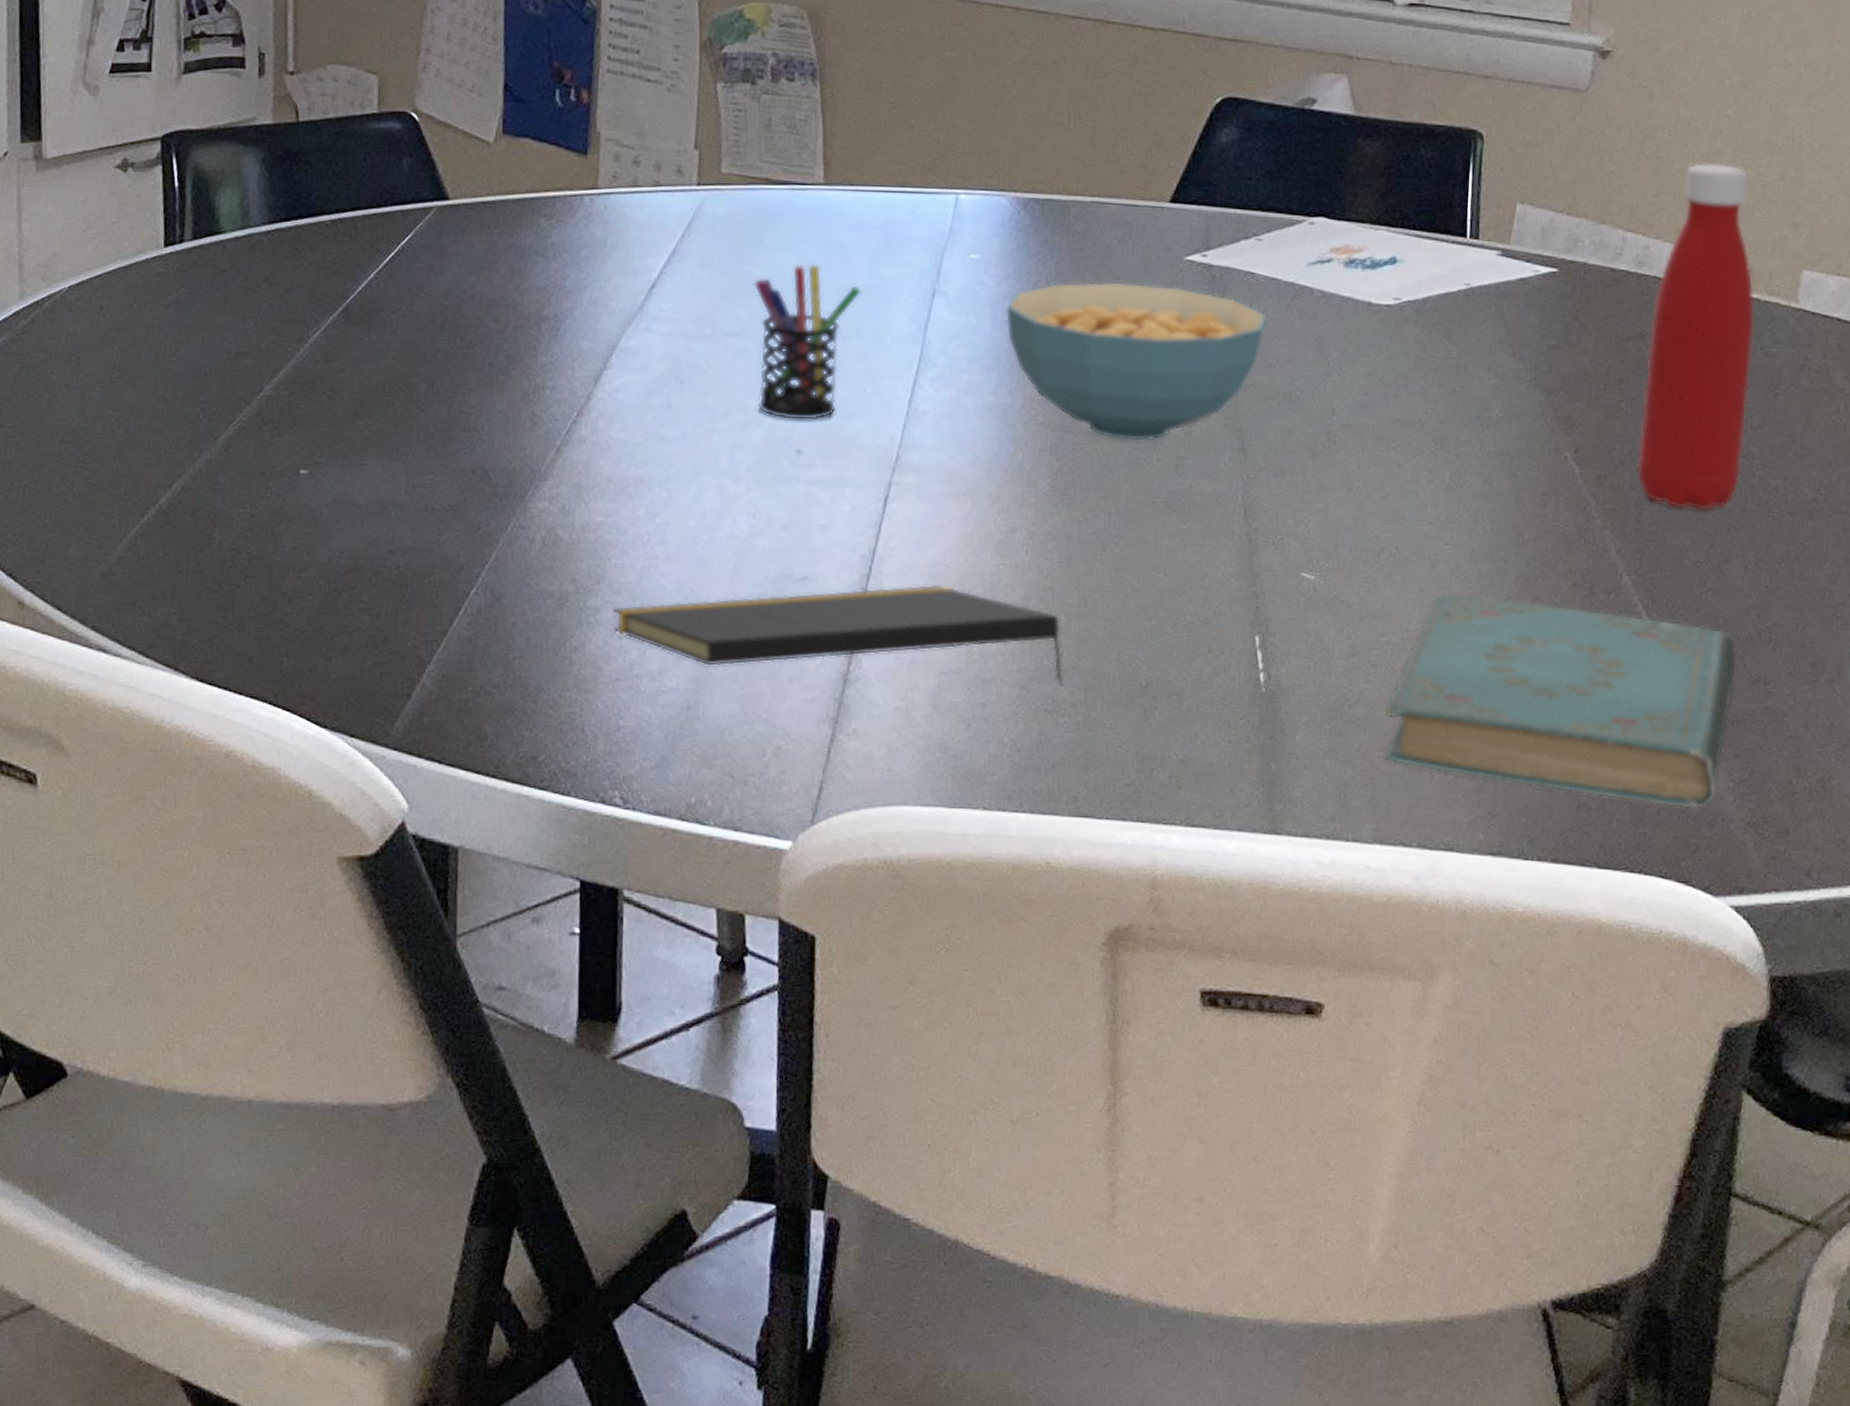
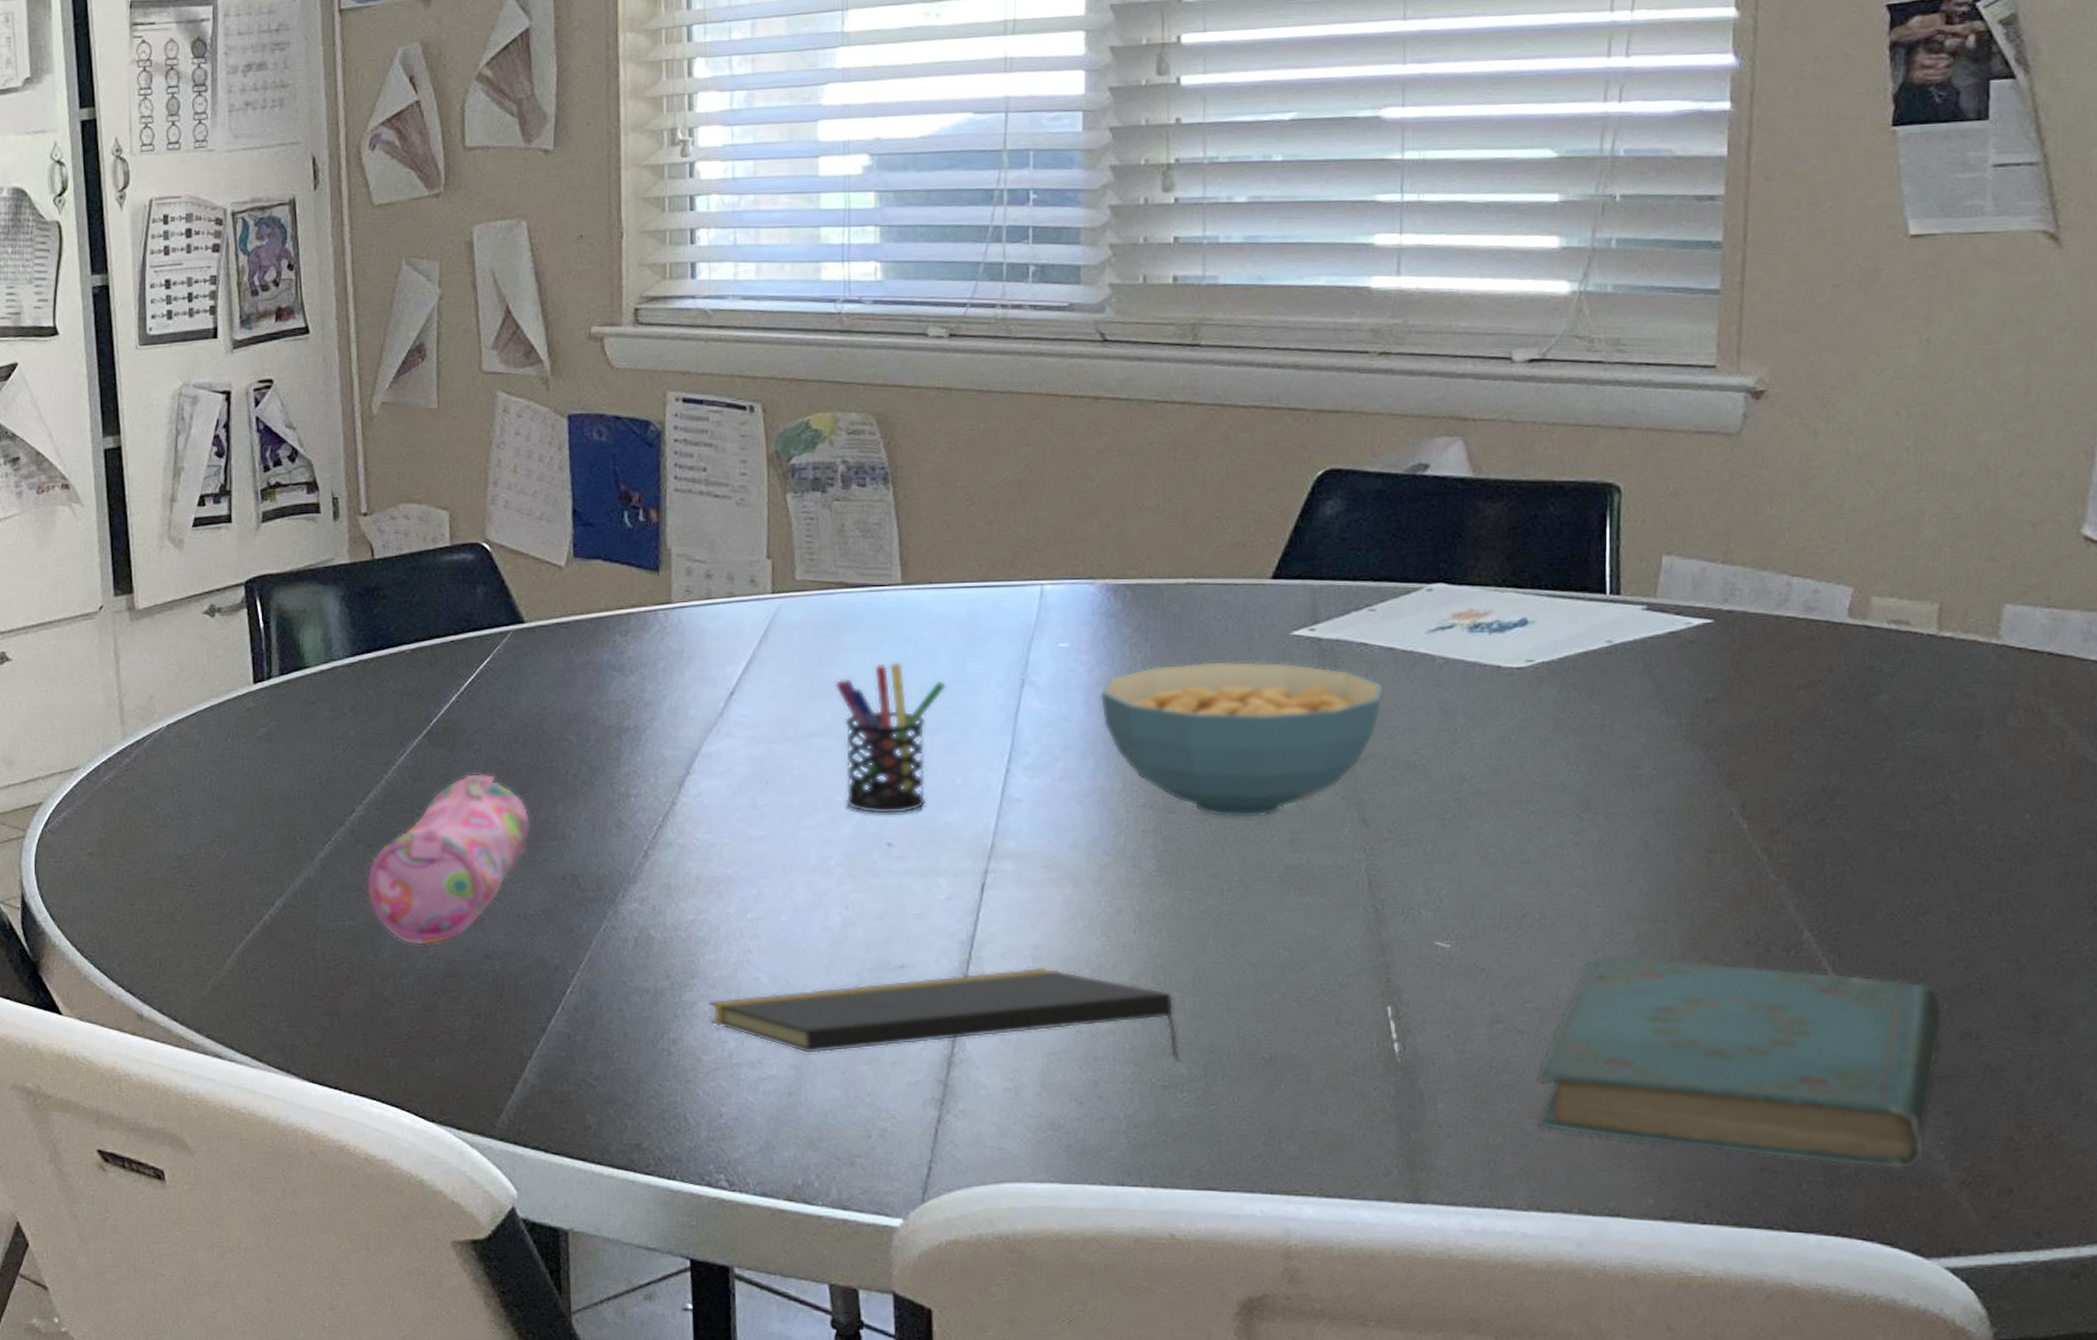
pencil case: none [270,356,444,537] -> present [366,774,531,945]
bottle: present [1636,162,1755,511] -> none [1814,498,1948,862]

